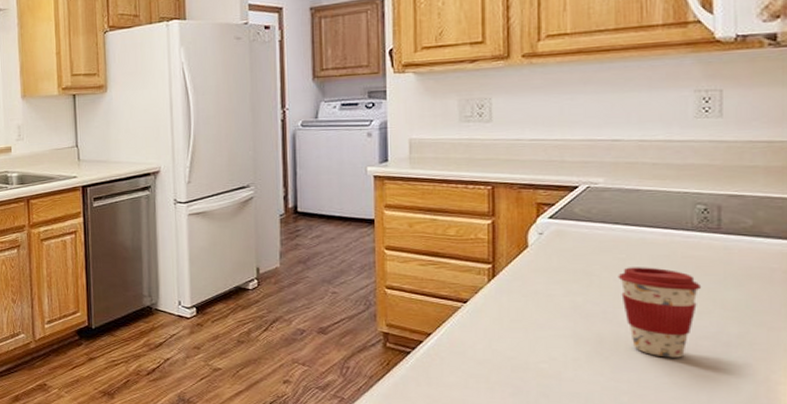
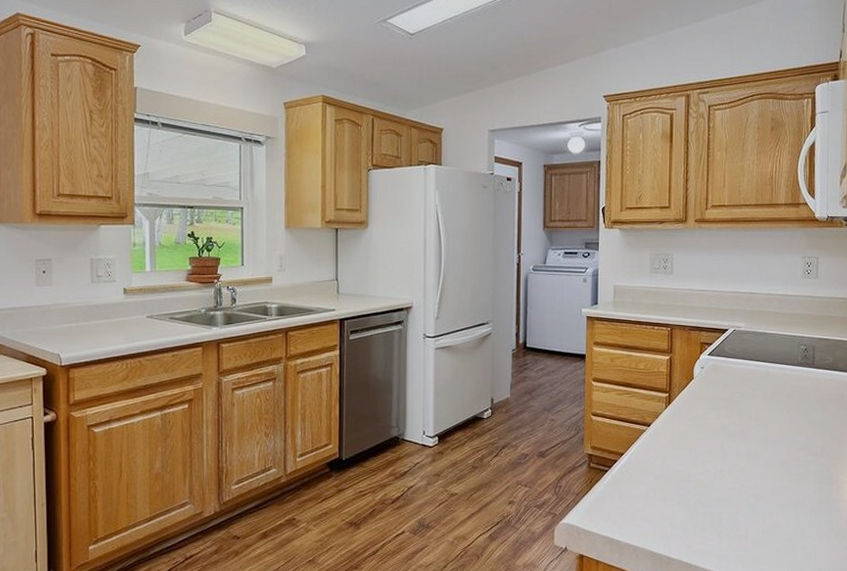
coffee cup: present [618,267,702,358] -> none [751,394,802,466]

